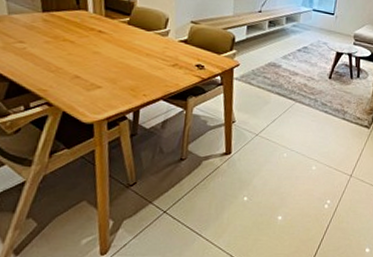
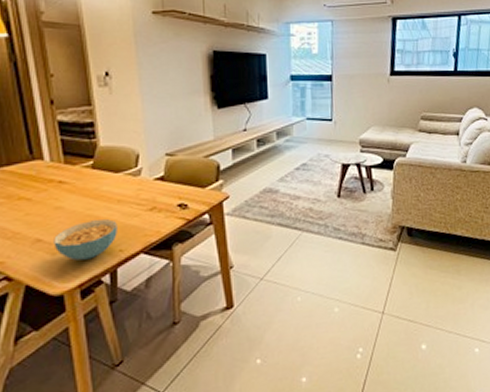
cereal bowl: none [89,67,144,99] -> present [54,219,117,261]

